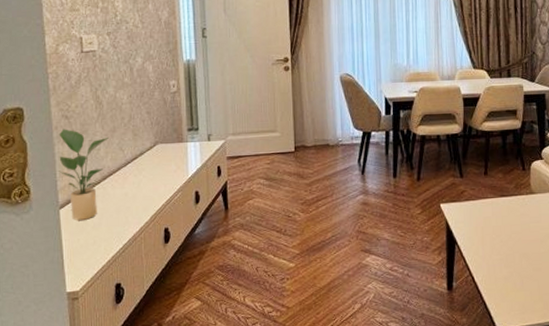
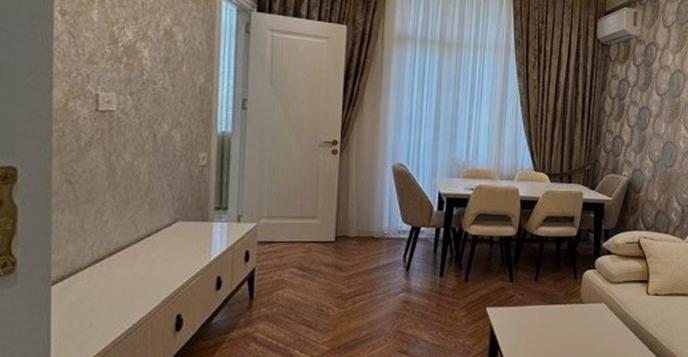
potted plant: present [58,129,109,220] -> none [53,195,120,299]

